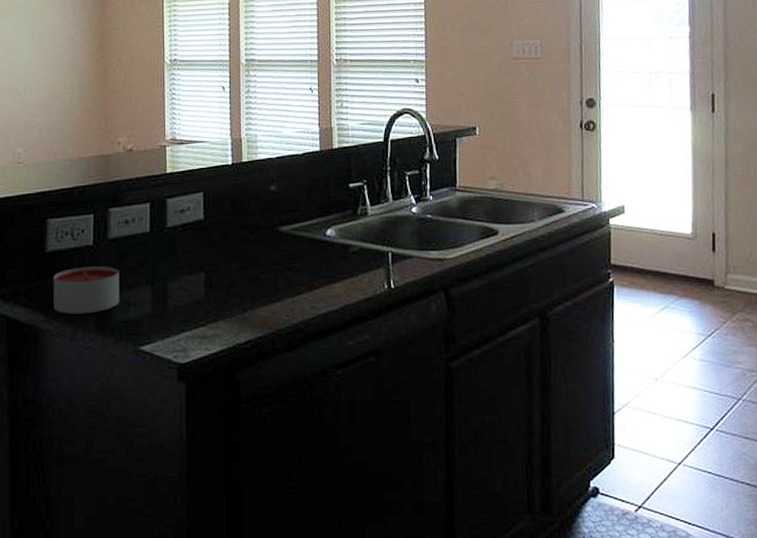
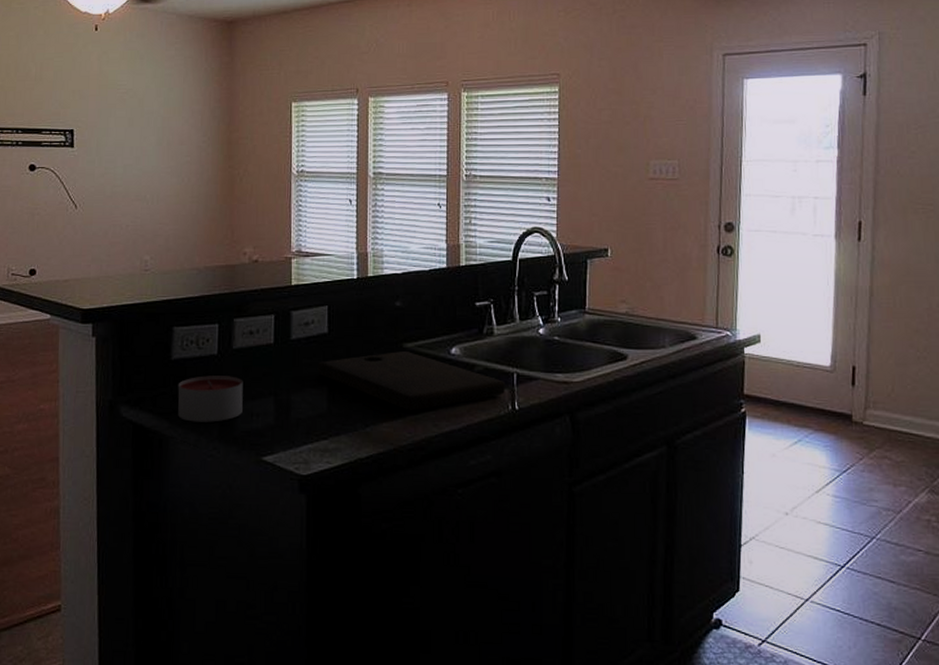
cutting board: none [194,235,380,294] -> present [317,351,505,411]

